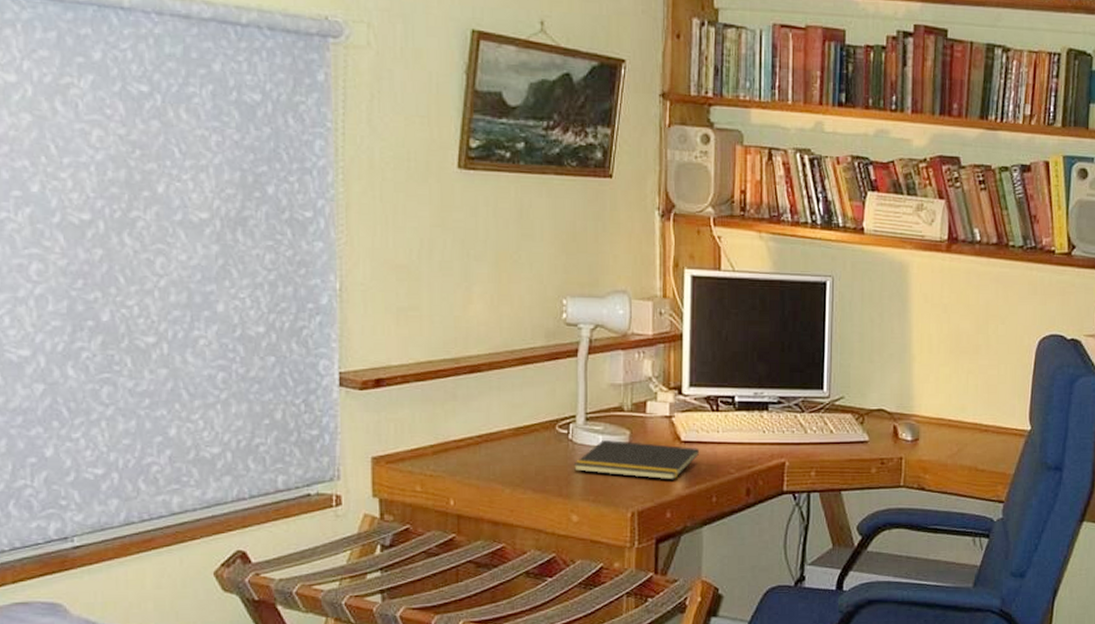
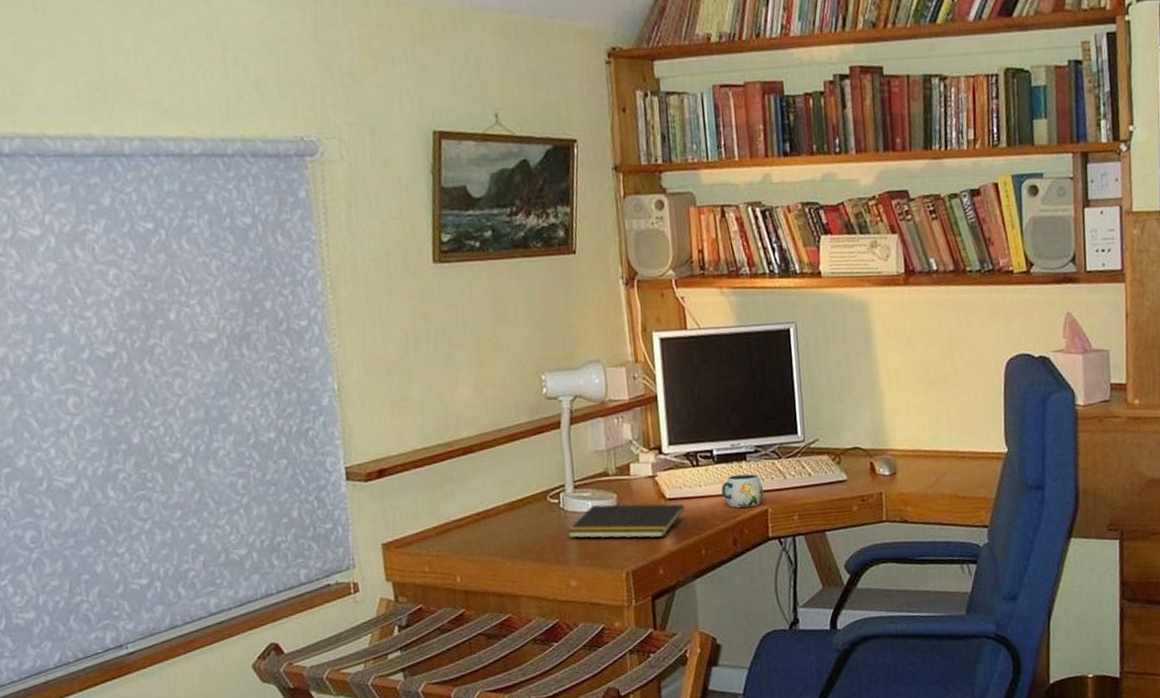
mug: none [739,425,783,458] -> present [721,474,764,508]

